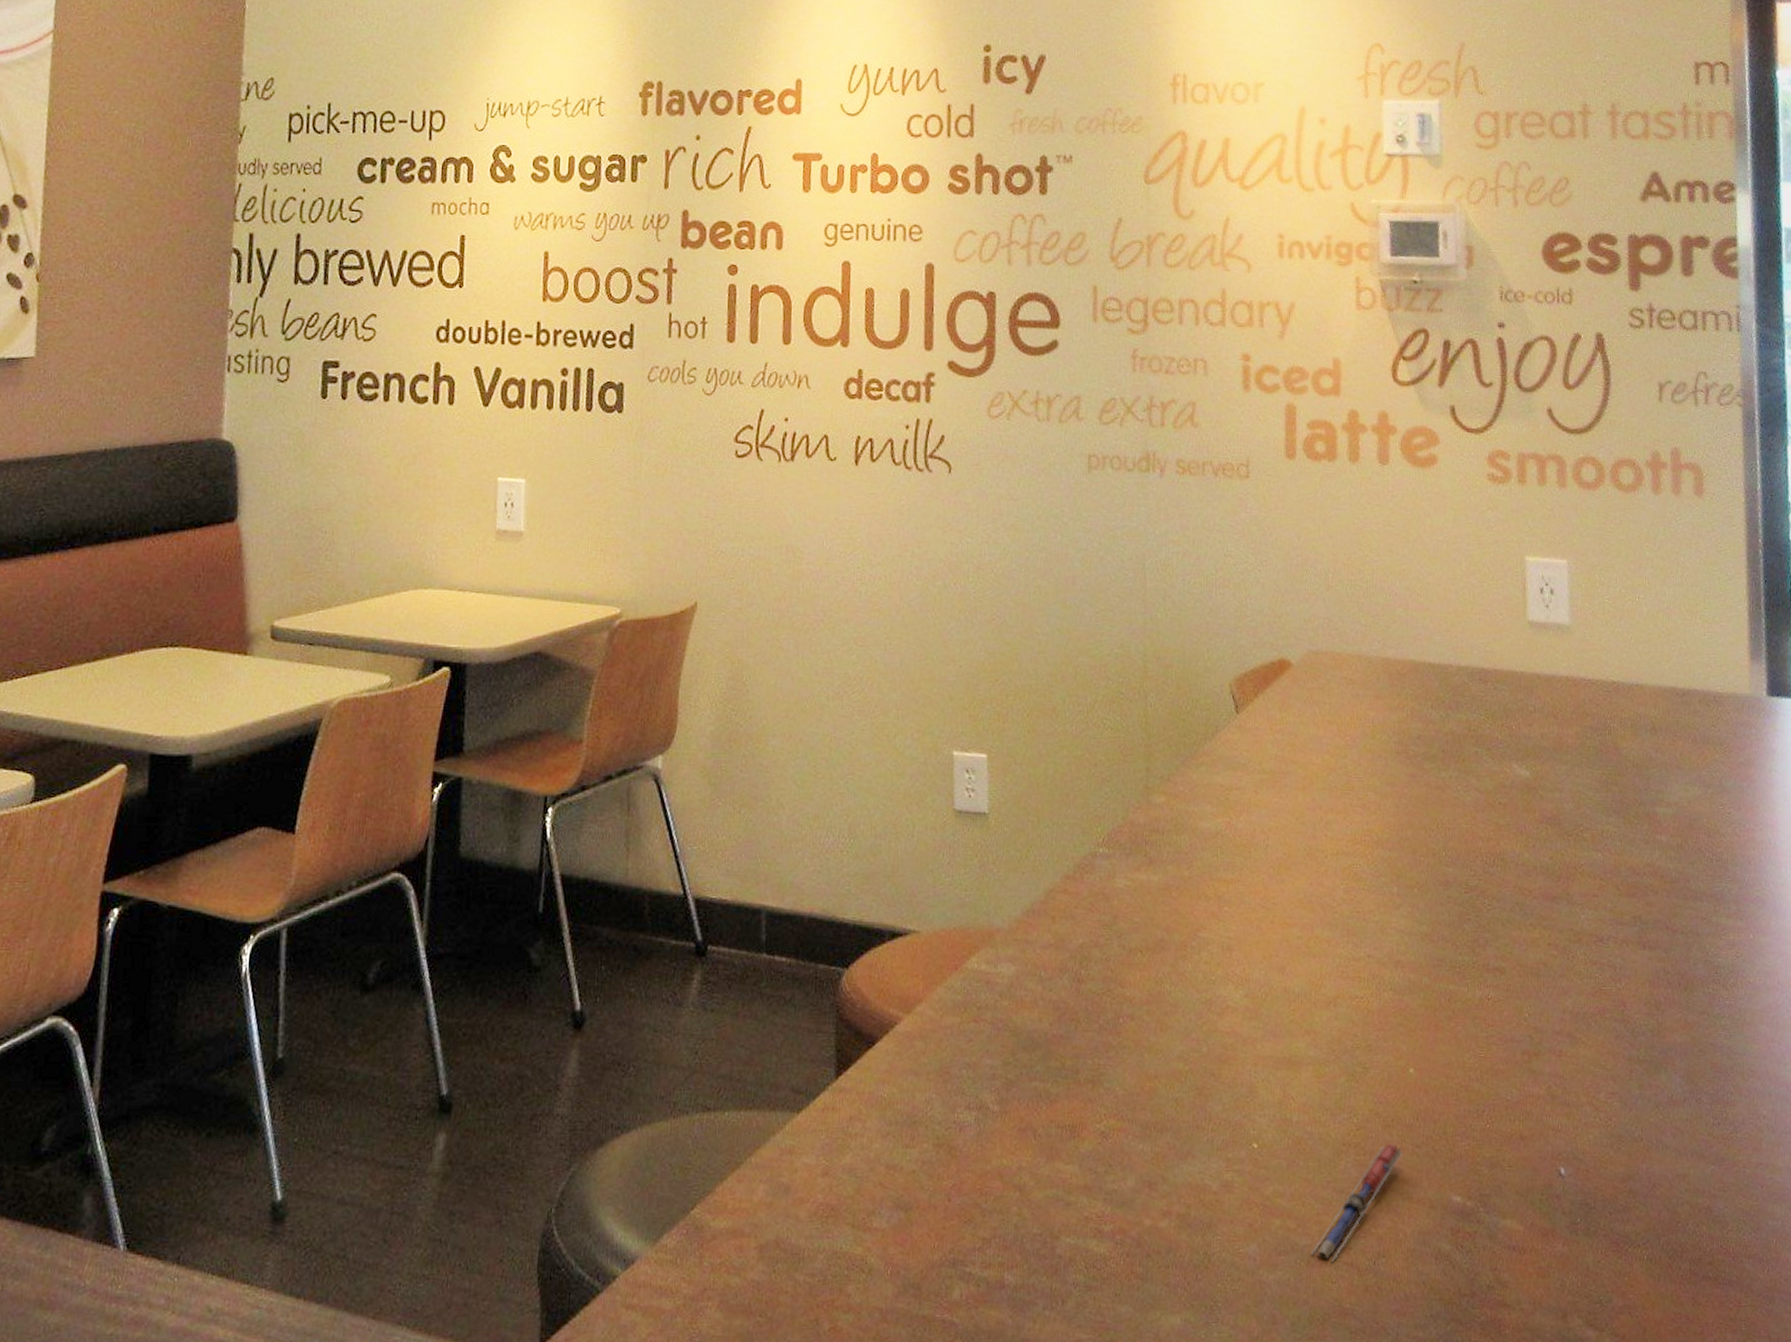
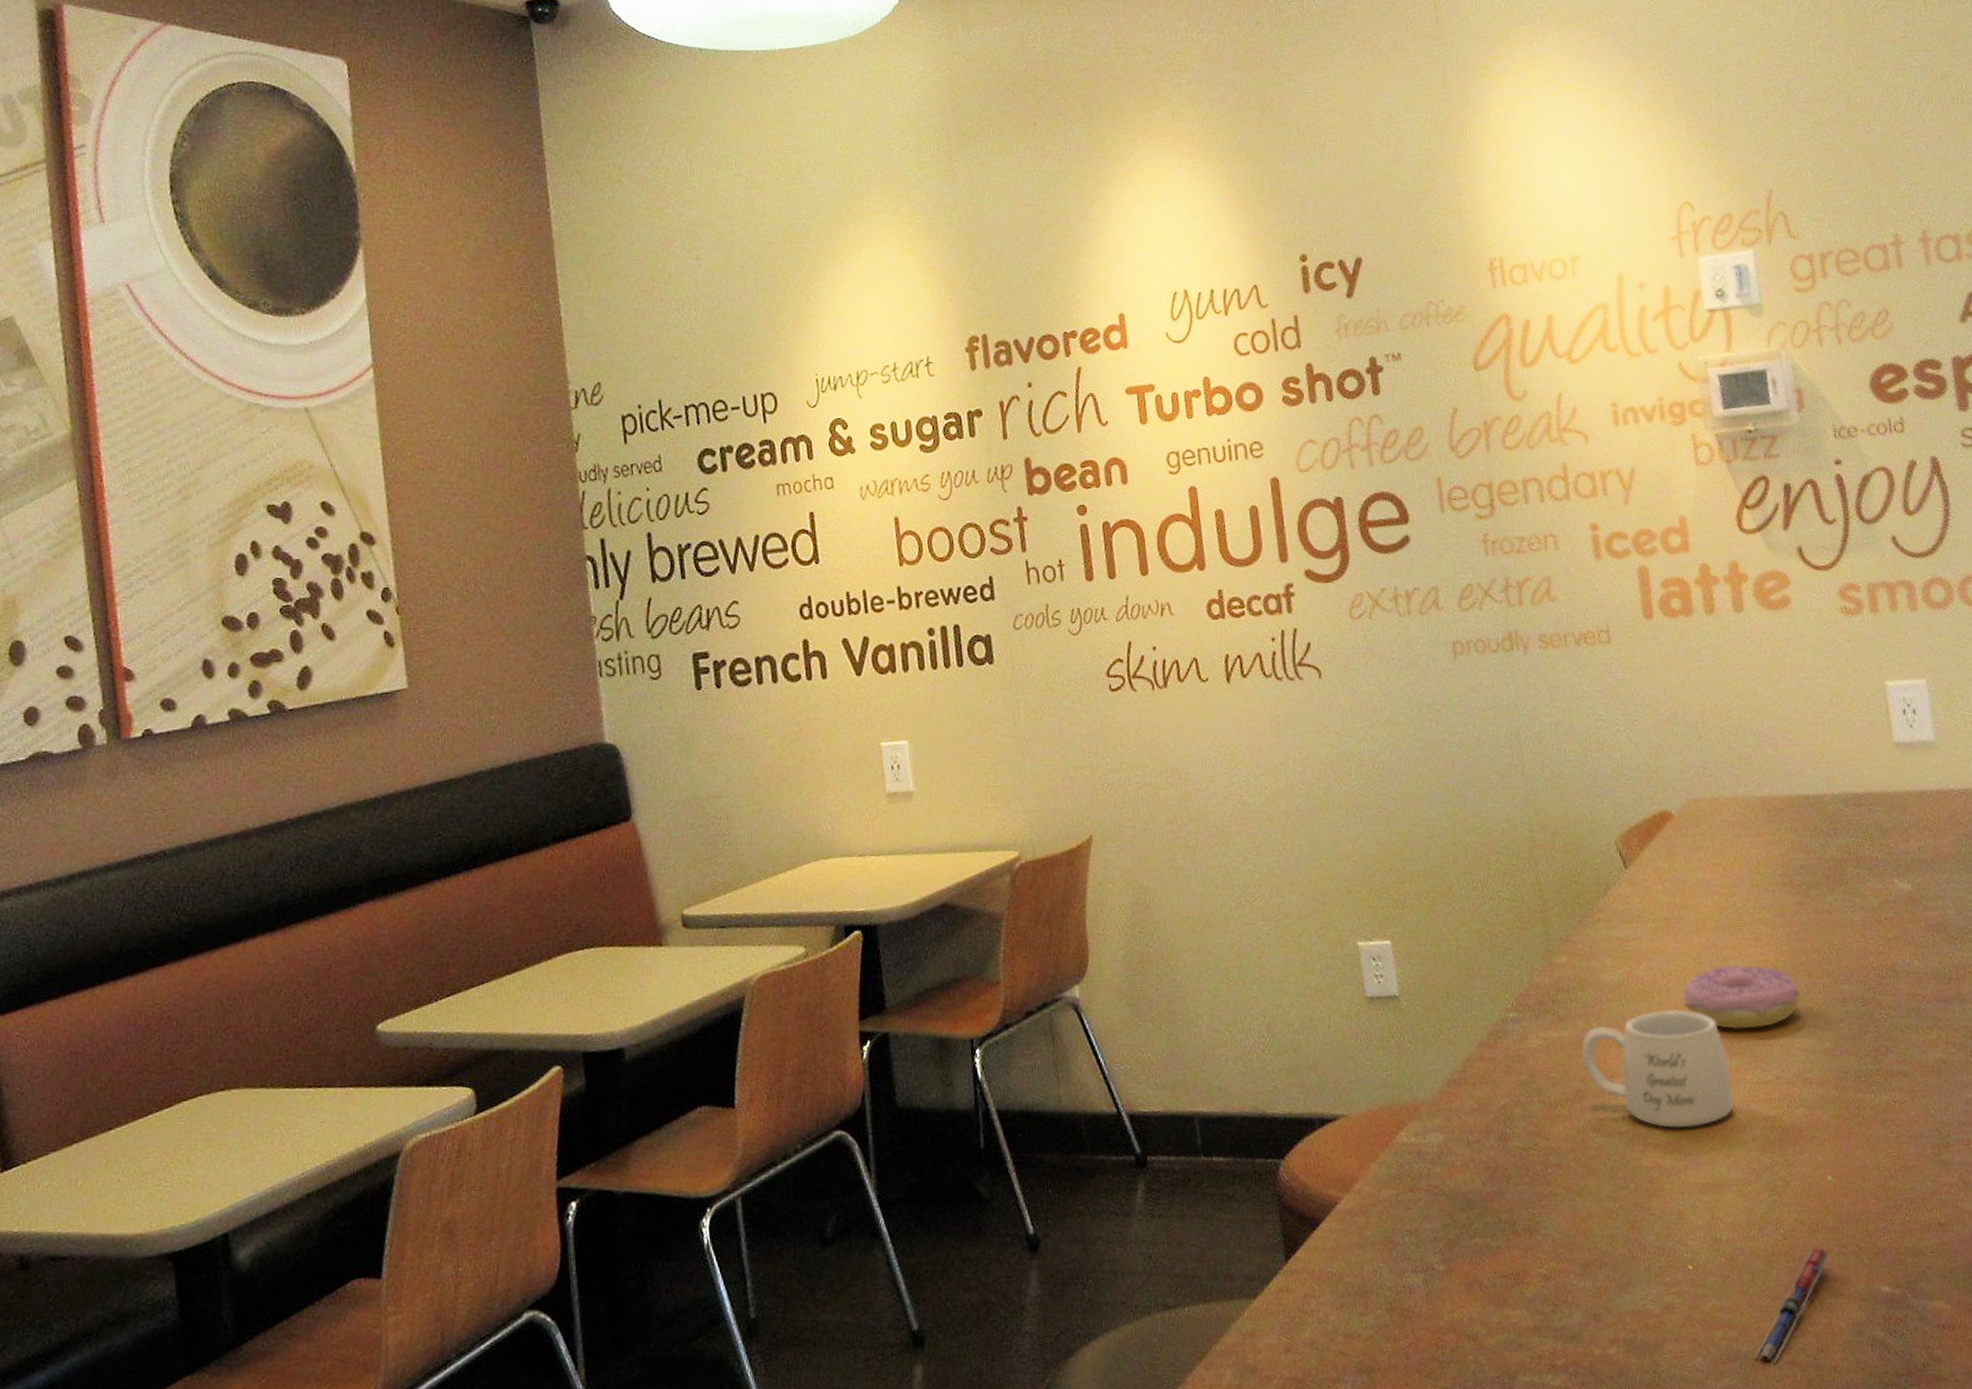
mug: none [1167,867,1321,996] -> present [1581,1009,1734,1129]
donut: none [1280,829,1402,901] -> present [1683,965,1800,1030]

